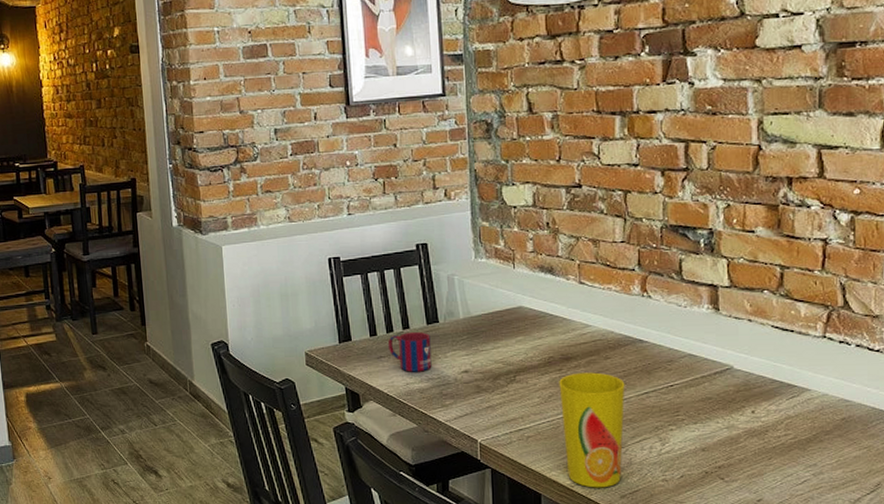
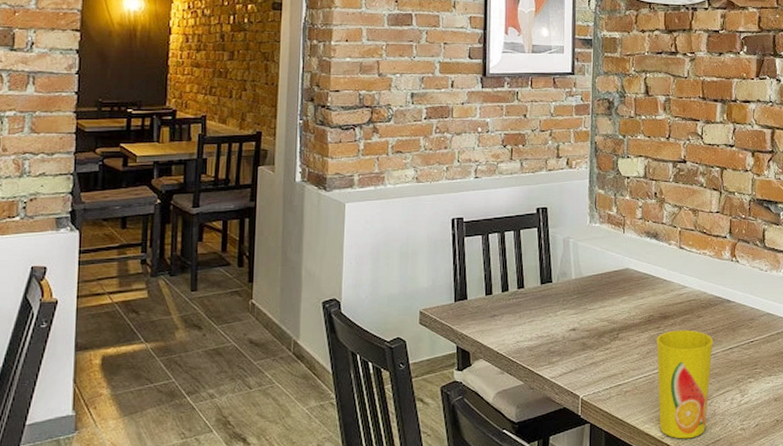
mug: present [388,332,432,372] -> none [503,292,543,330]

